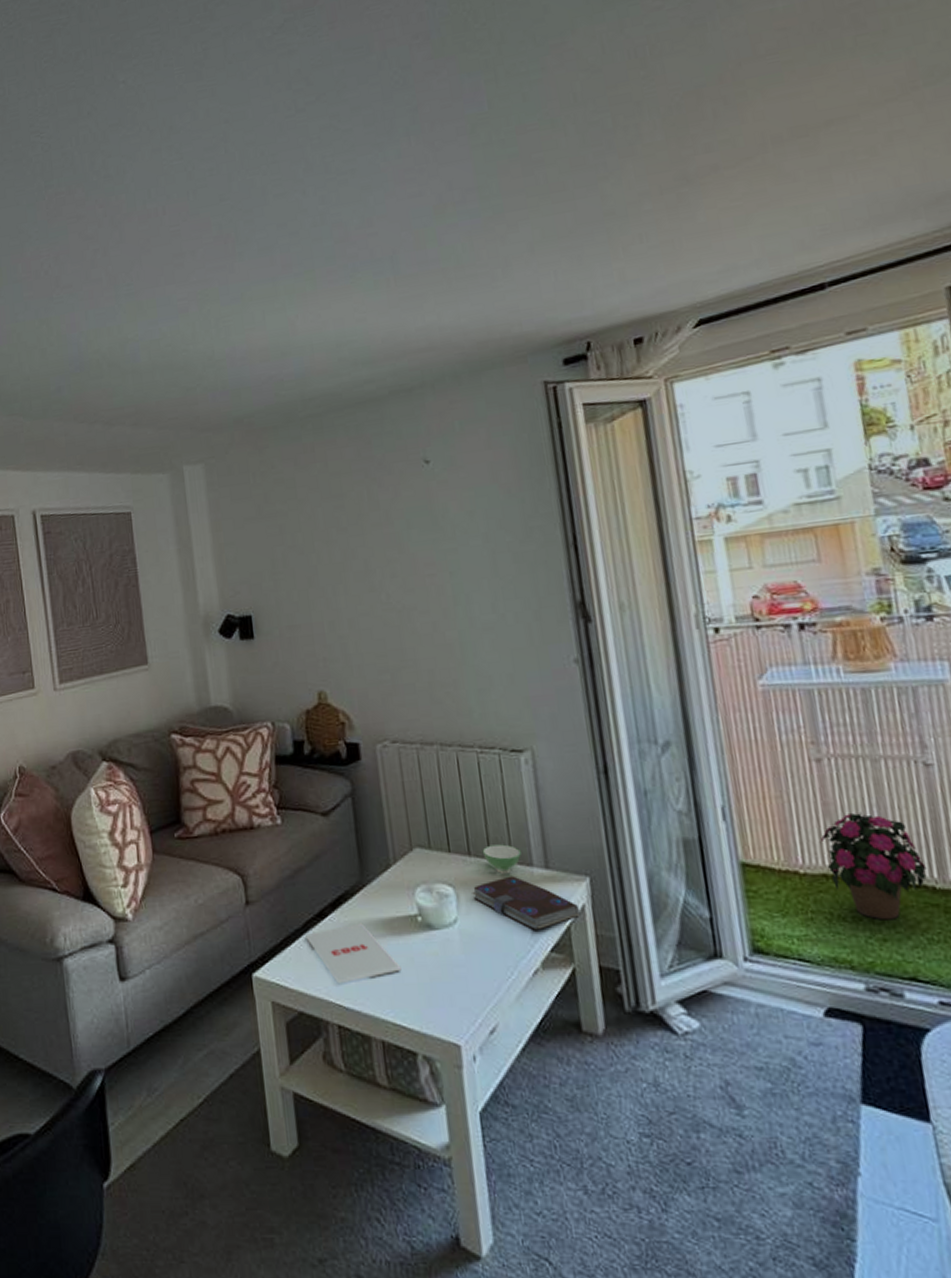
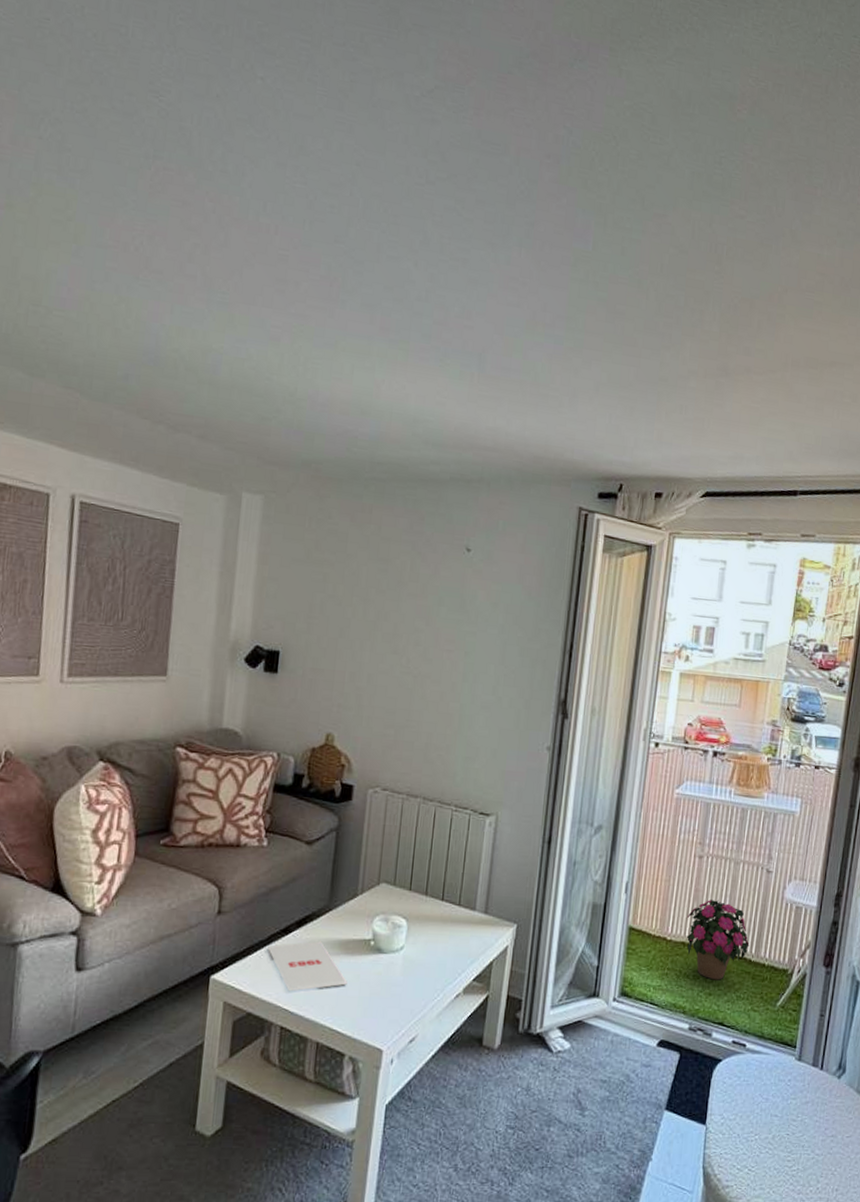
book: present [472,876,580,931] -> none [421,916,503,963]
bowl: present [482,844,521,875] -> none [437,889,468,914]

